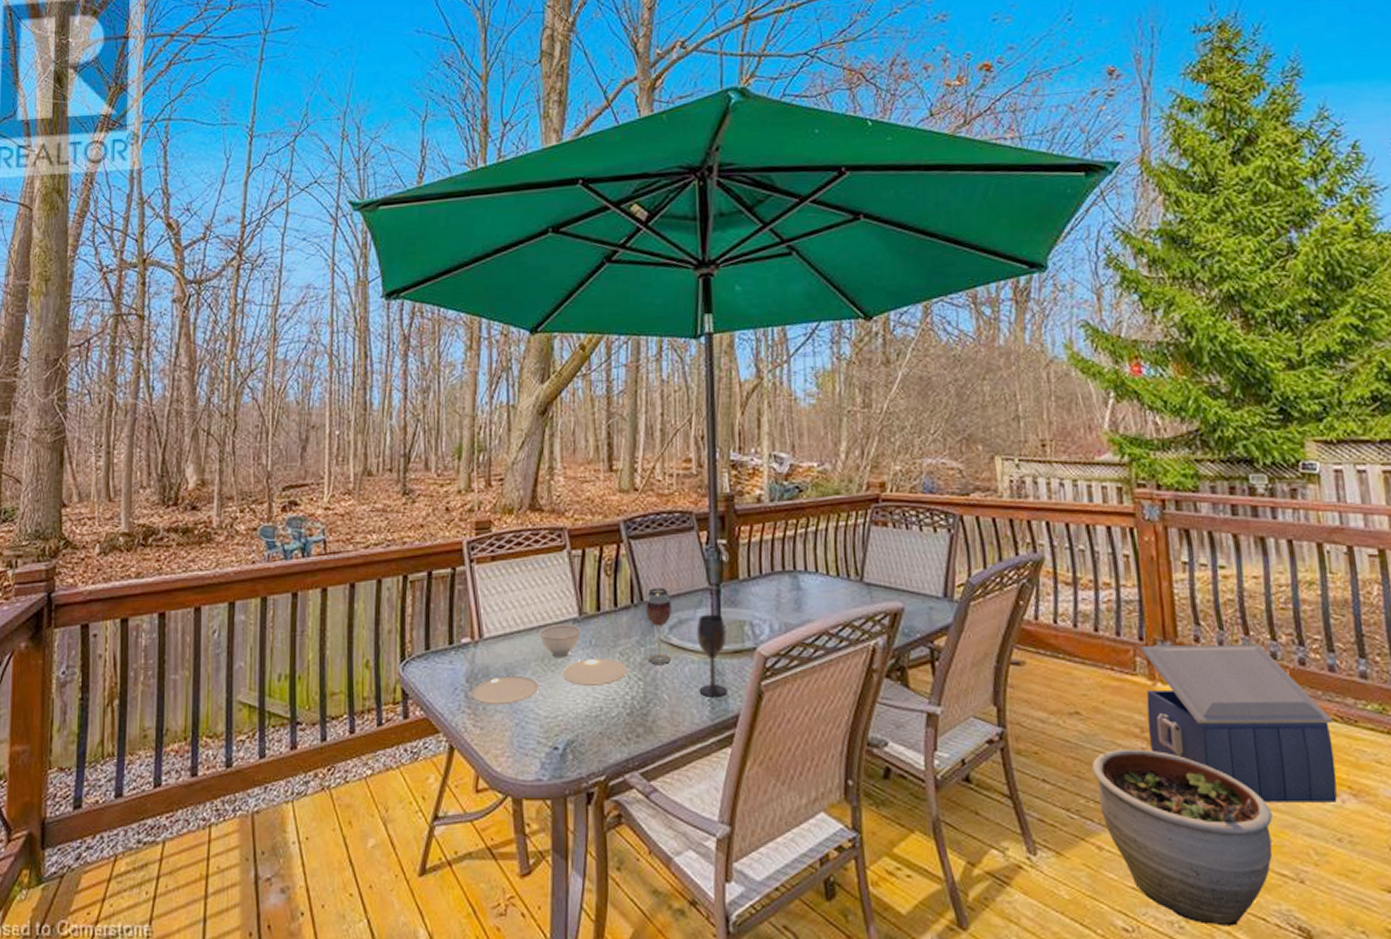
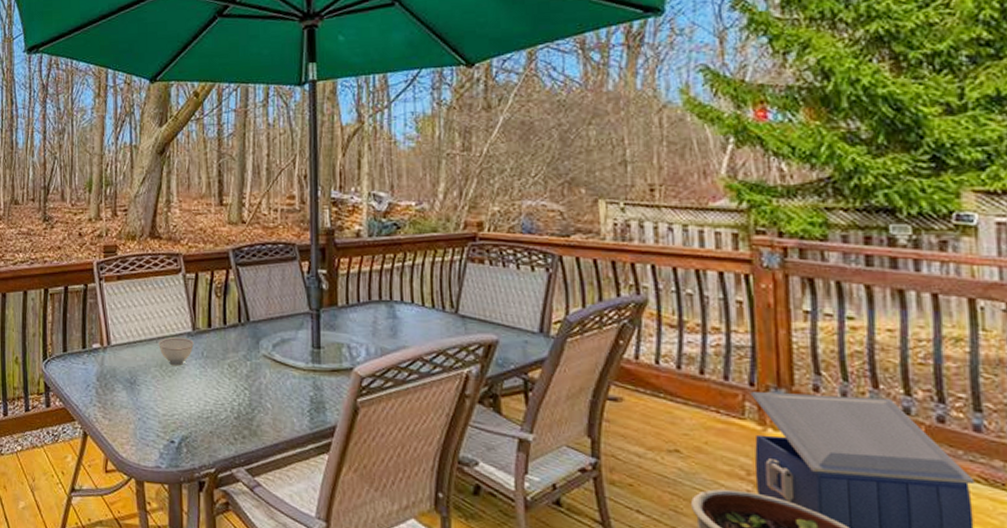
plate: present [471,676,538,706] -> none [101,378,157,403]
plate: present [563,658,628,686] -> none [178,367,235,392]
wineglass: present [644,588,672,664] -> none [251,310,275,377]
wine glass: present [696,614,728,697] -> none [297,335,326,409]

